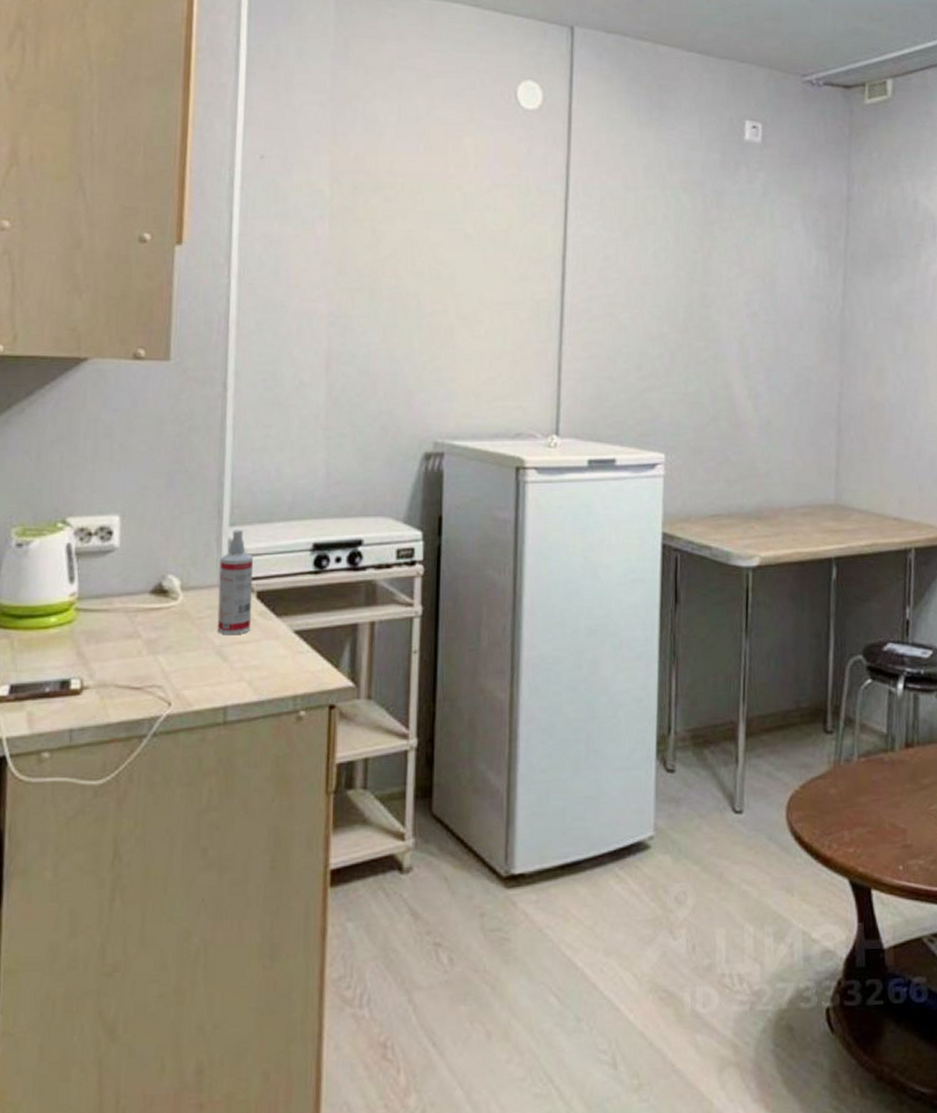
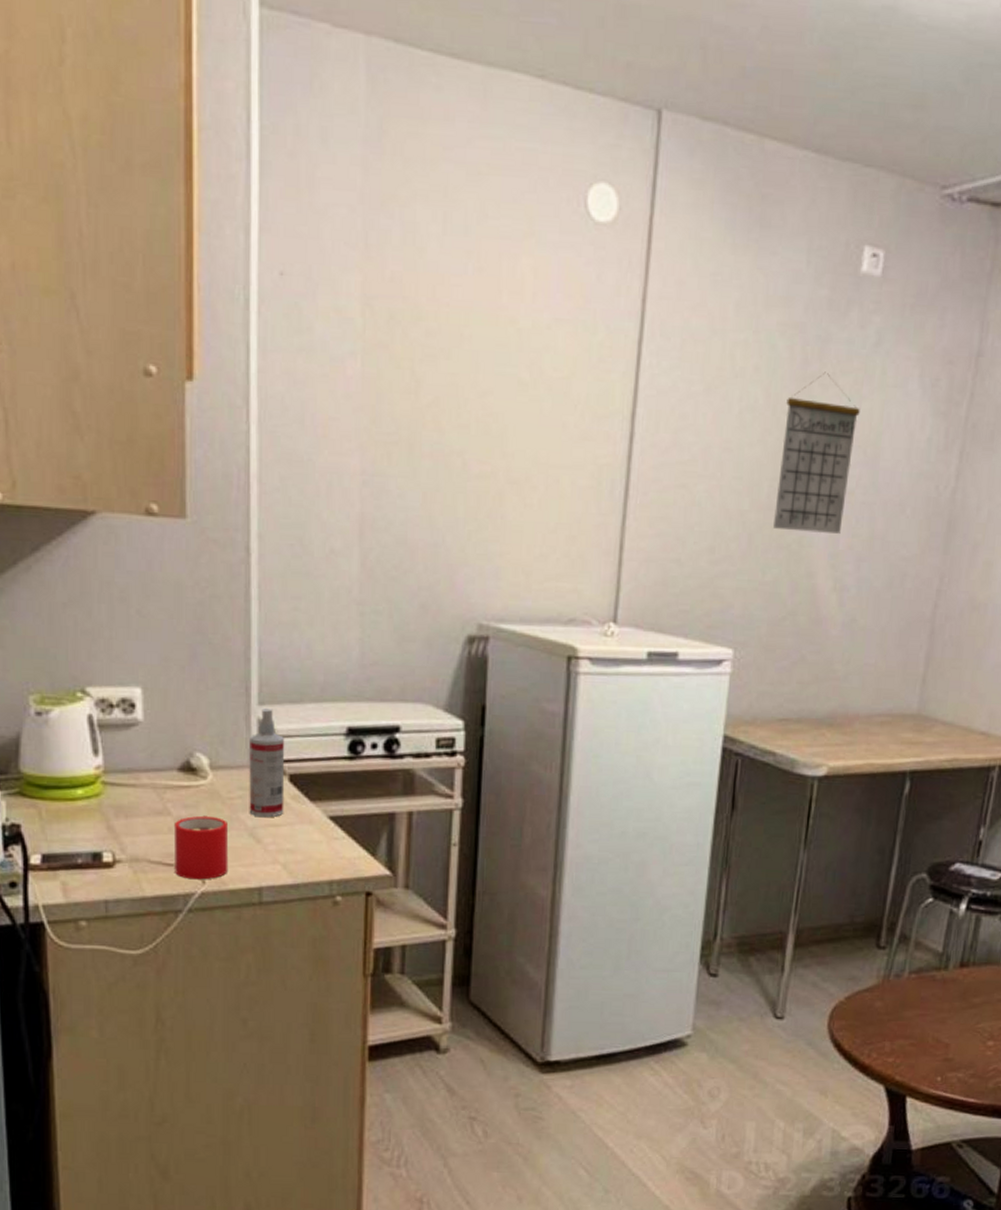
mug: none [141,636,197,702] -> present [173,815,229,880]
calendar: none [691,217,756,349] -> present [773,371,860,534]

